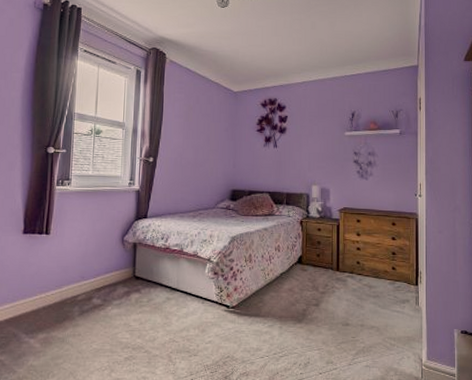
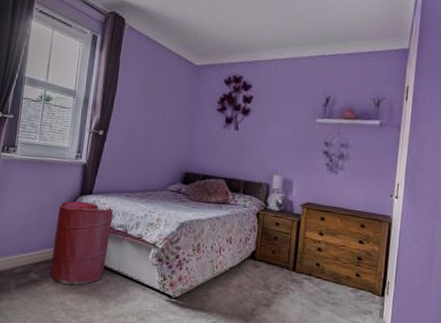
laundry hamper: none [111,225,169,306] -> present [49,200,113,285]

